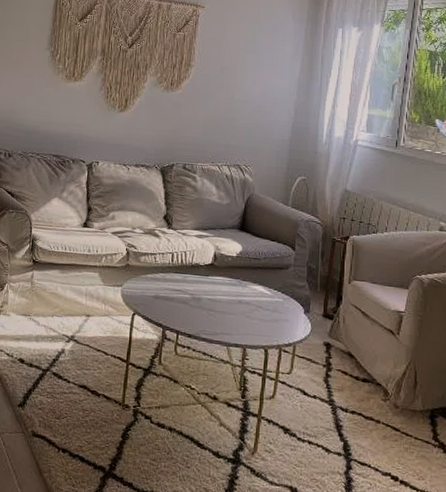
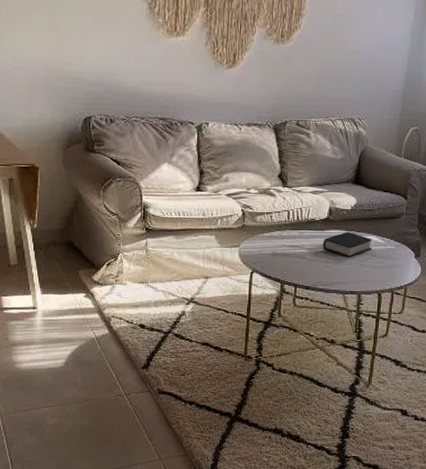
book: none [206,279,259,308] -> present [323,231,372,258]

